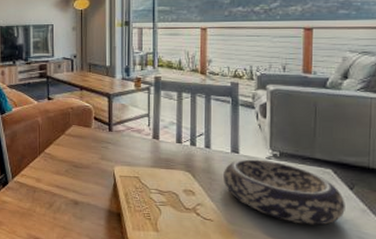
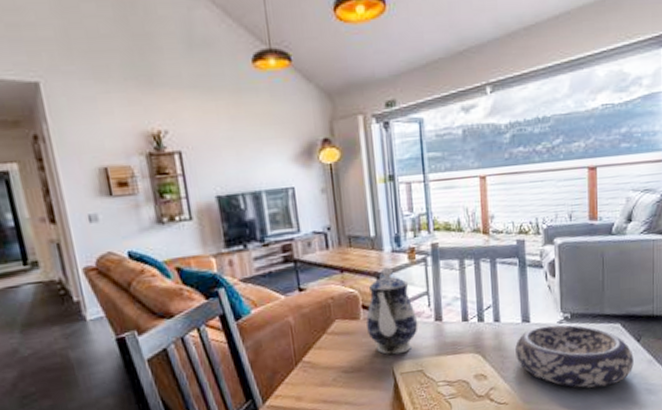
teapot: none [96,89,138,160] -> present [366,266,418,355]

